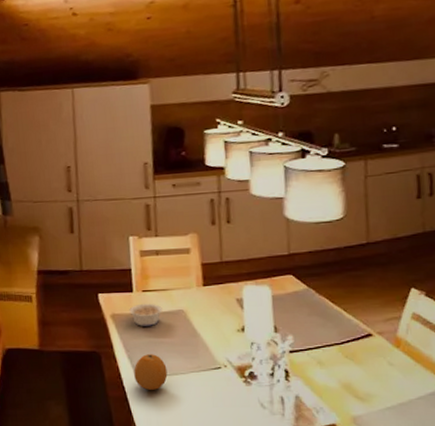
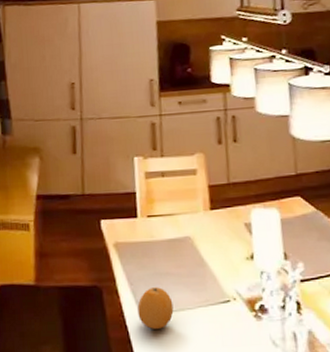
legume: present [129,303,163,326] -> none [133,229,169,256]

